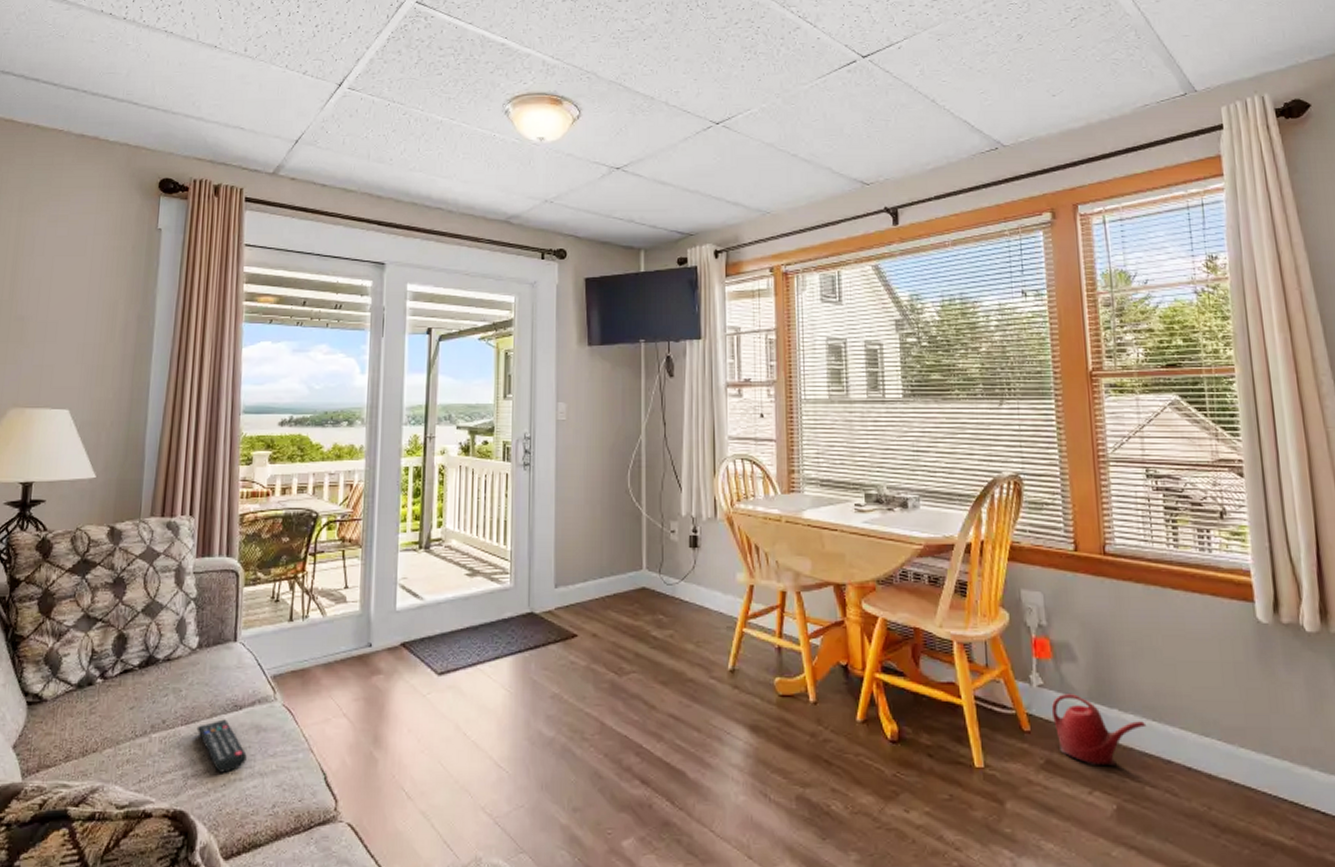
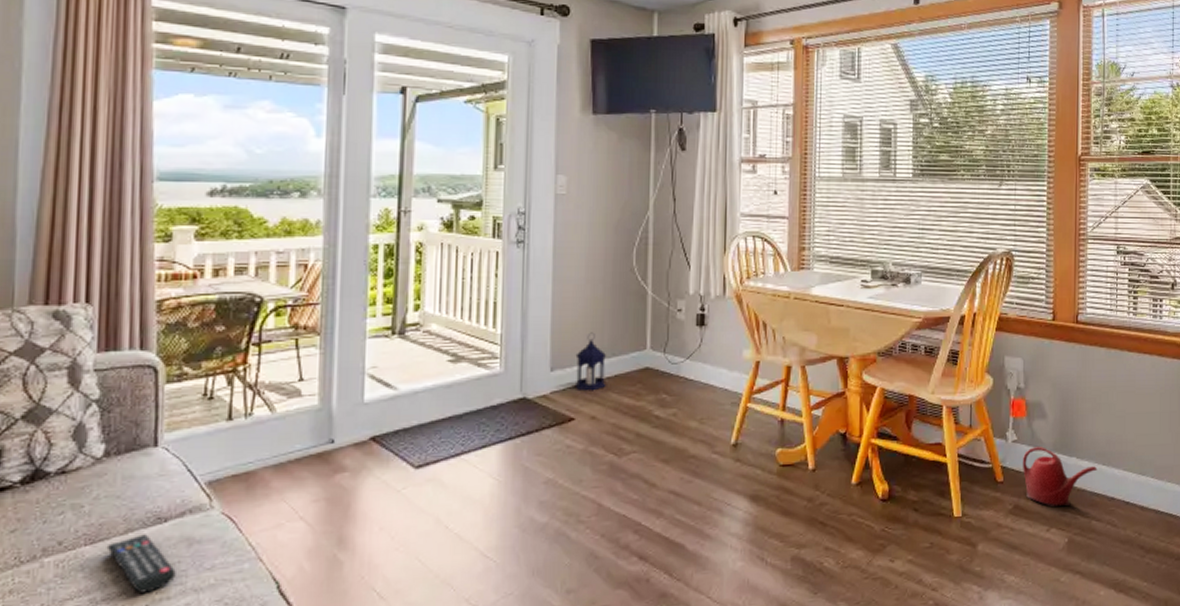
lantern: none [577,551,606,609] -> present [574,332,606,391]

